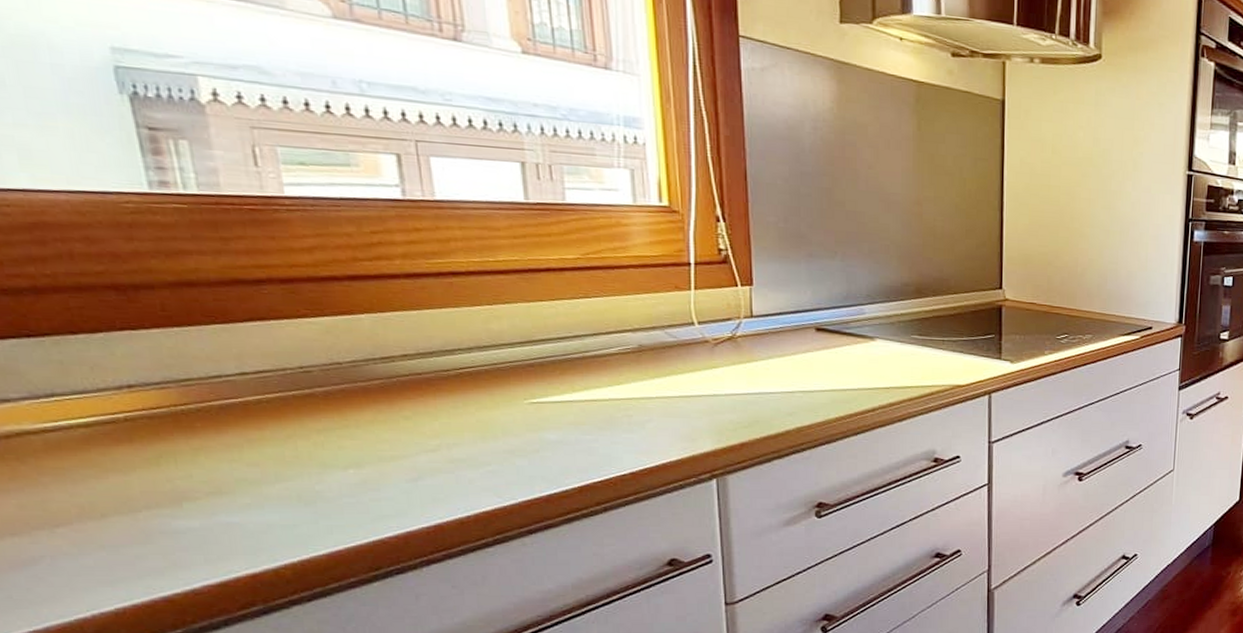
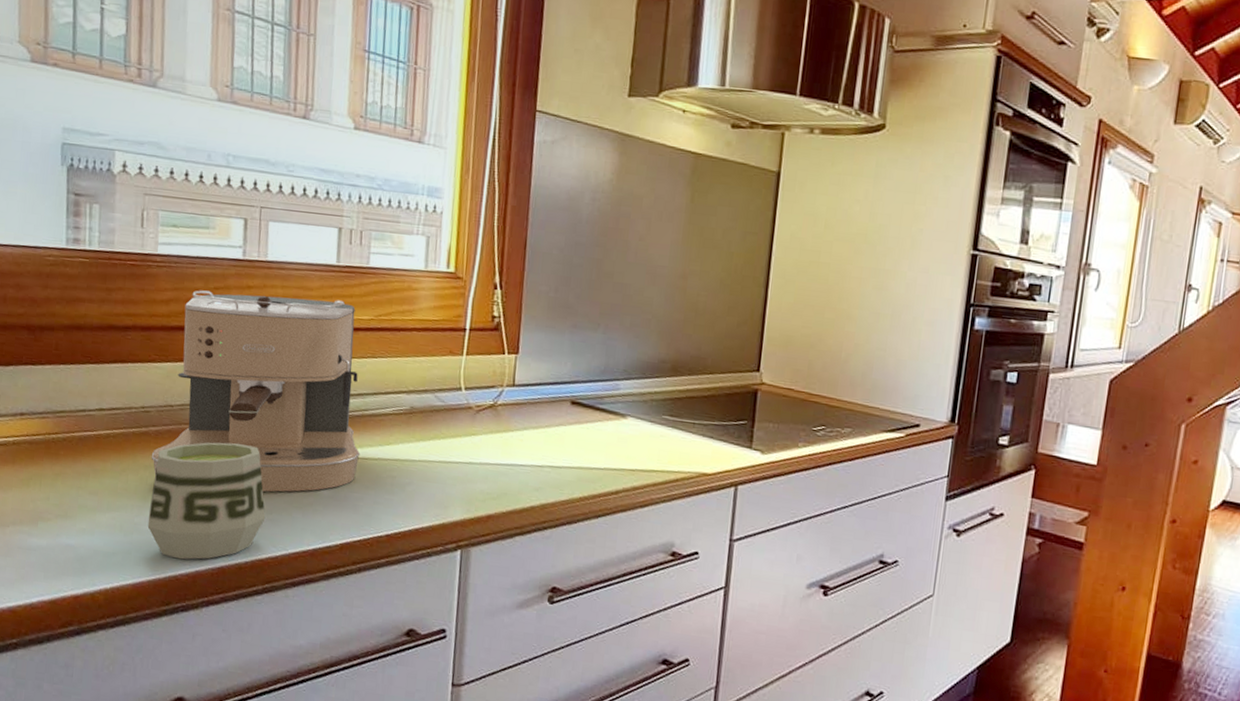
coffee maker: none [323,235,588,444] -> present [151,290,360,492]
cup: none [331,396,484,522] -> present [147,442,266,560]

